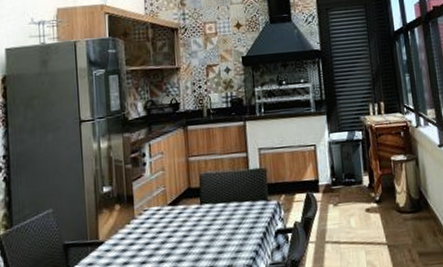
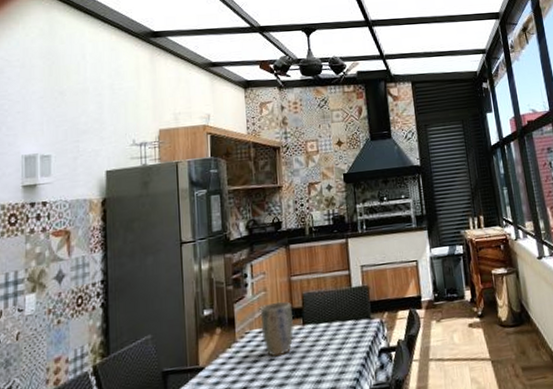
plant pot: none [158,181,192,235] -> present [260,301,294,357]

